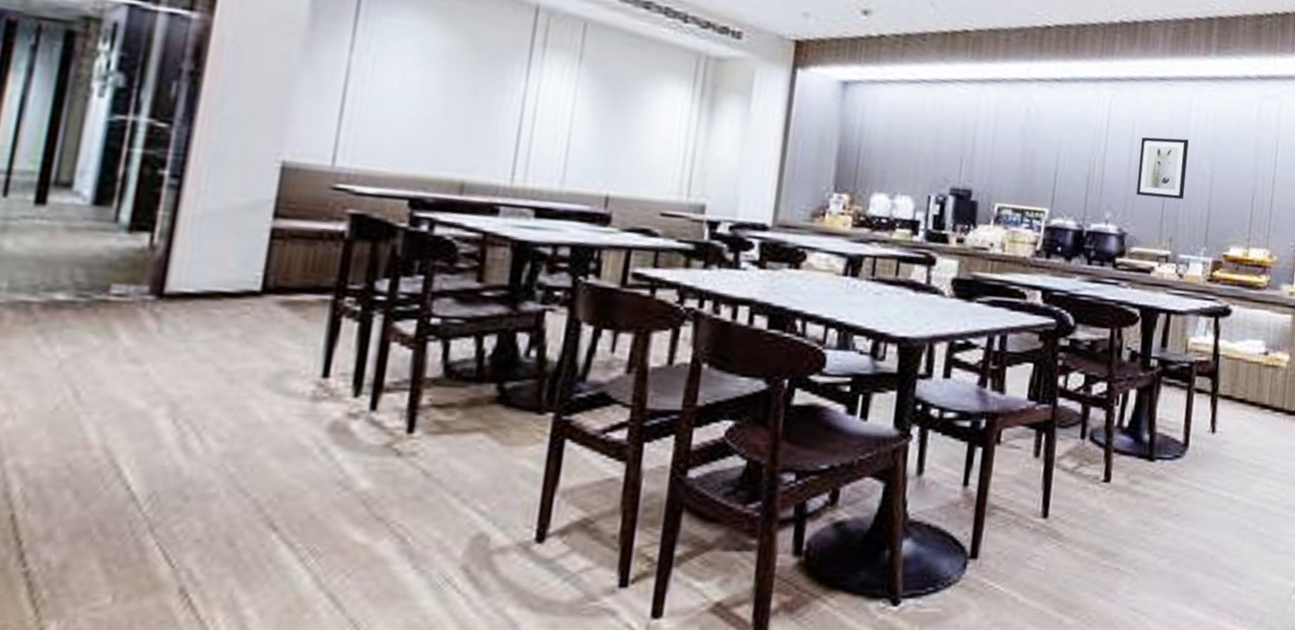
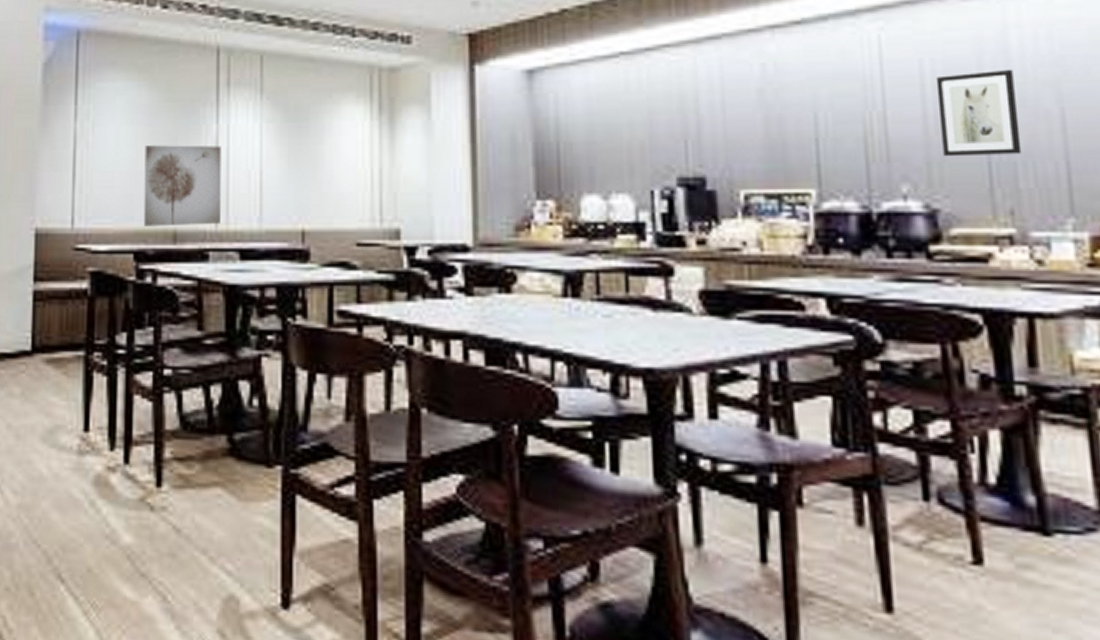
wall art: none [425,91,528,180] -> present [143,145,221,227]

